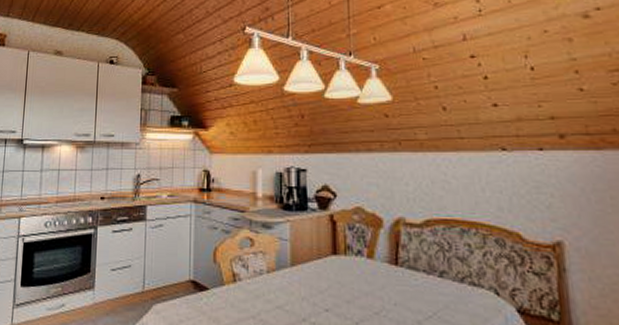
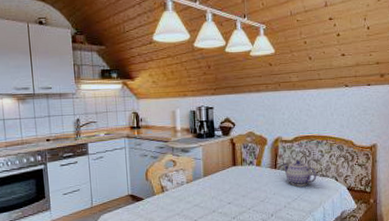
teapot: none [408,255,463,298] -> present [283,160,317,187]

